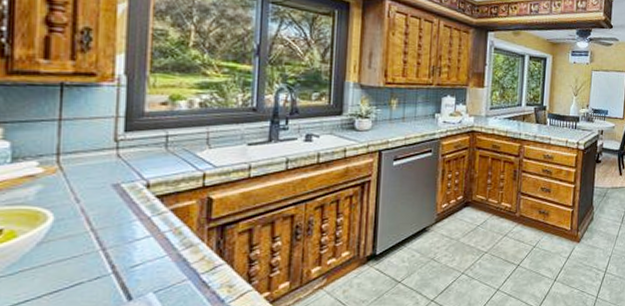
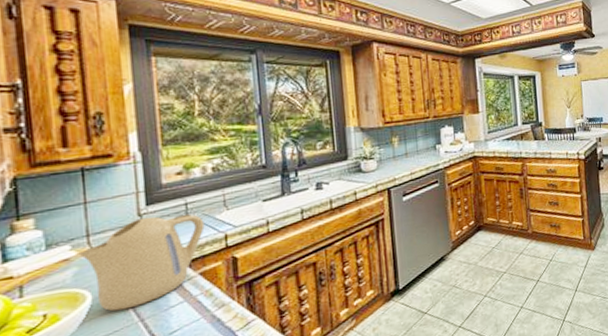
kettle: none [45,144,183,236] -> present [78,213,205,312]

